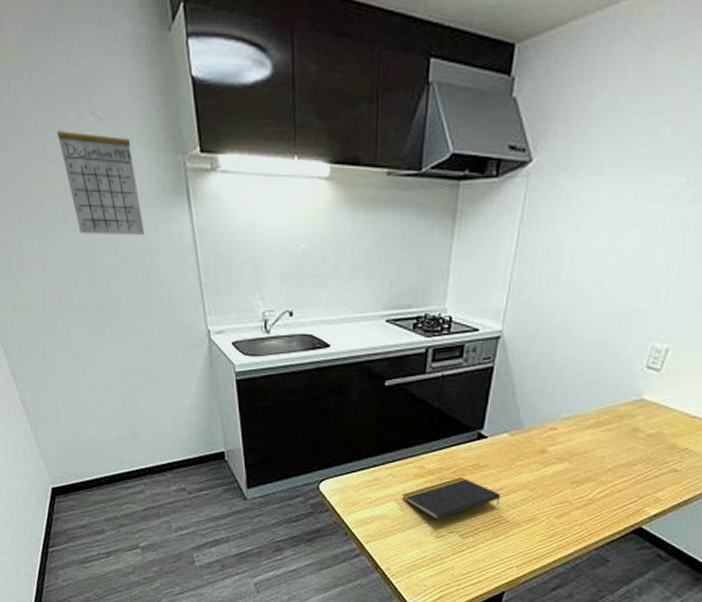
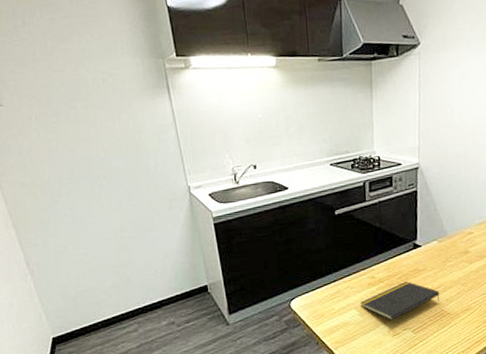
calendar: present [56,109,145,235] -> none [62,33,134,123]

